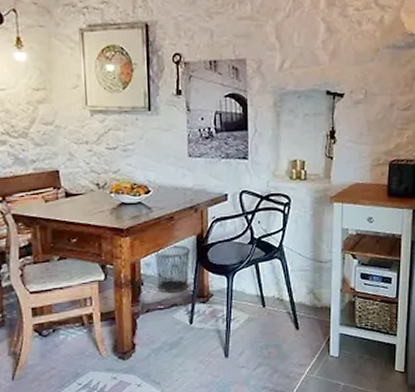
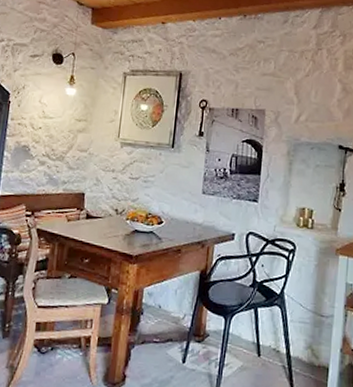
waste bin: present [154,245,191,293] -> none [156,277,194,328]

